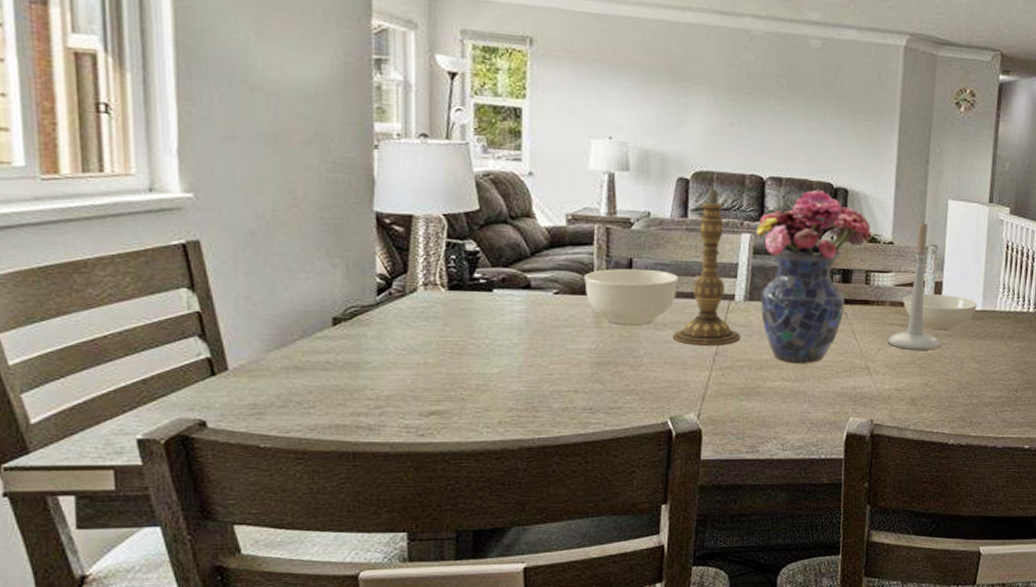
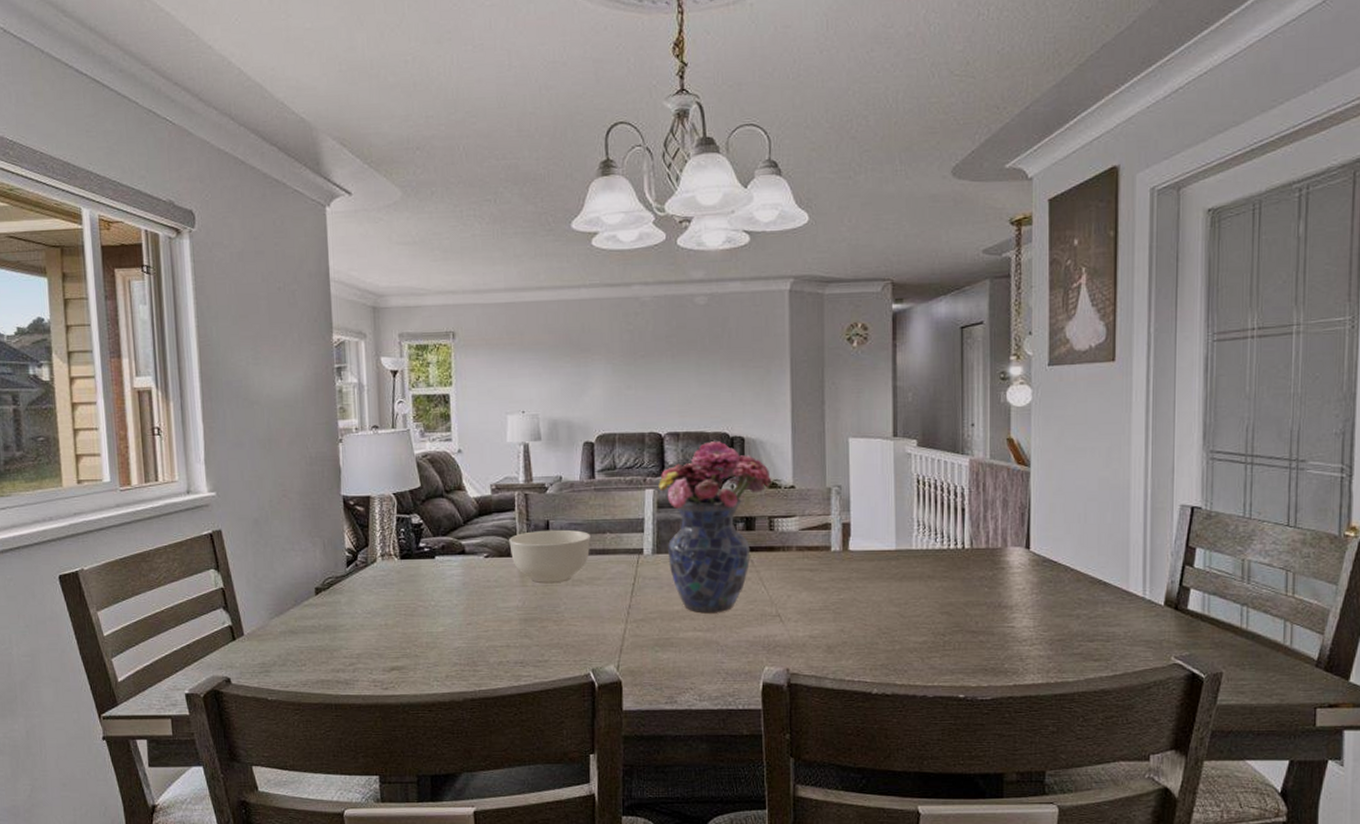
candlestick: present [673,185,740,346] -> none [590,445,651,600]
candlestick: present [887,221,941,350] -> none [797,462,854,595]
bowl: present [902,294,978,330] -> none [808,536,891,573]

